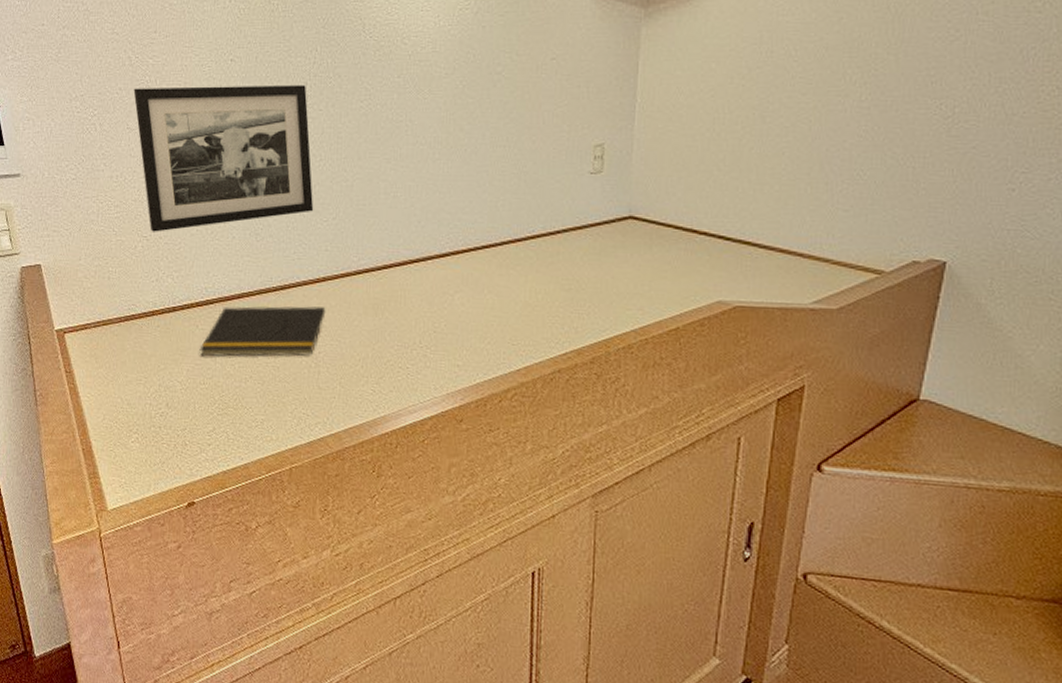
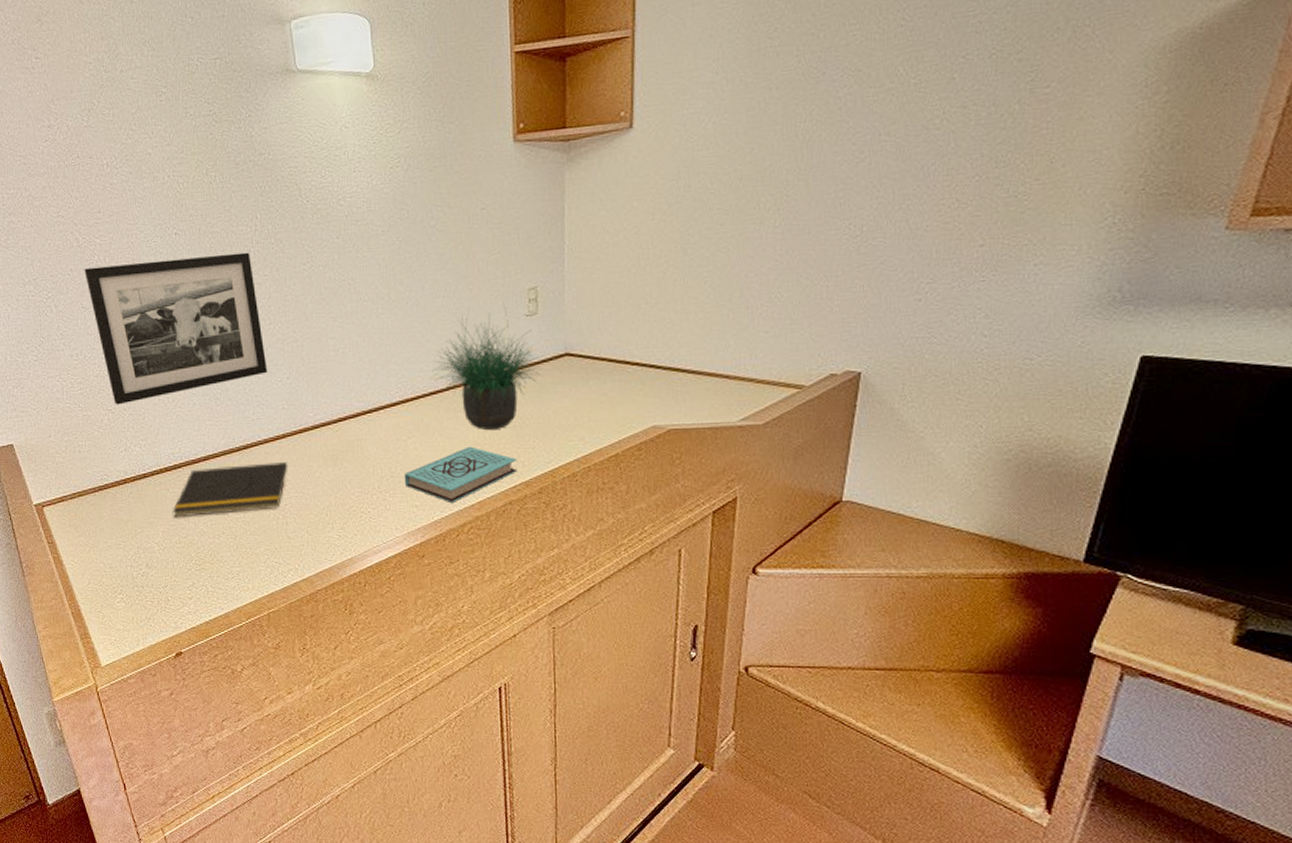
book: none [447,306,570,367] -> present [404,446,517,504]
potted plant: none [485,163,606,291] -> present [431,307,544,430]

